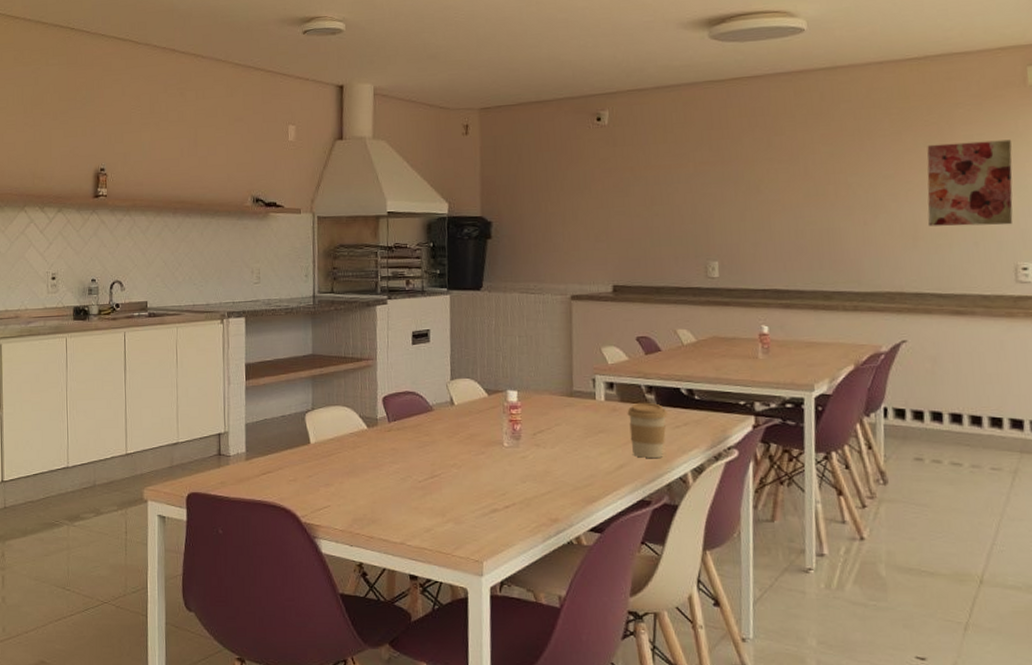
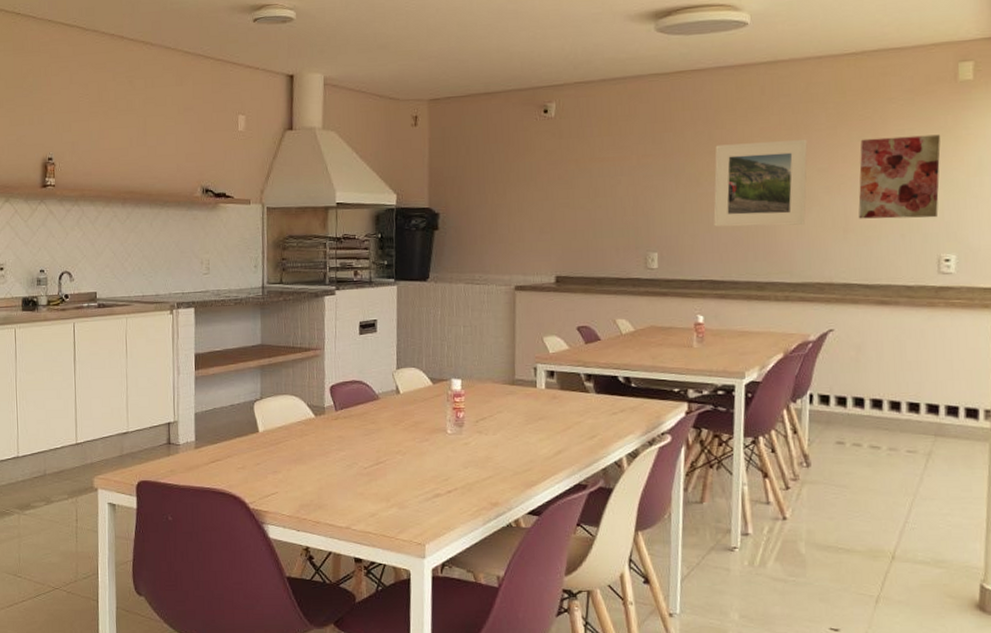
coffee cup: present [627,402,667,458] -> none [566,390,605,444]
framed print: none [775,145,873,235] -> present [713,139,808,227]

